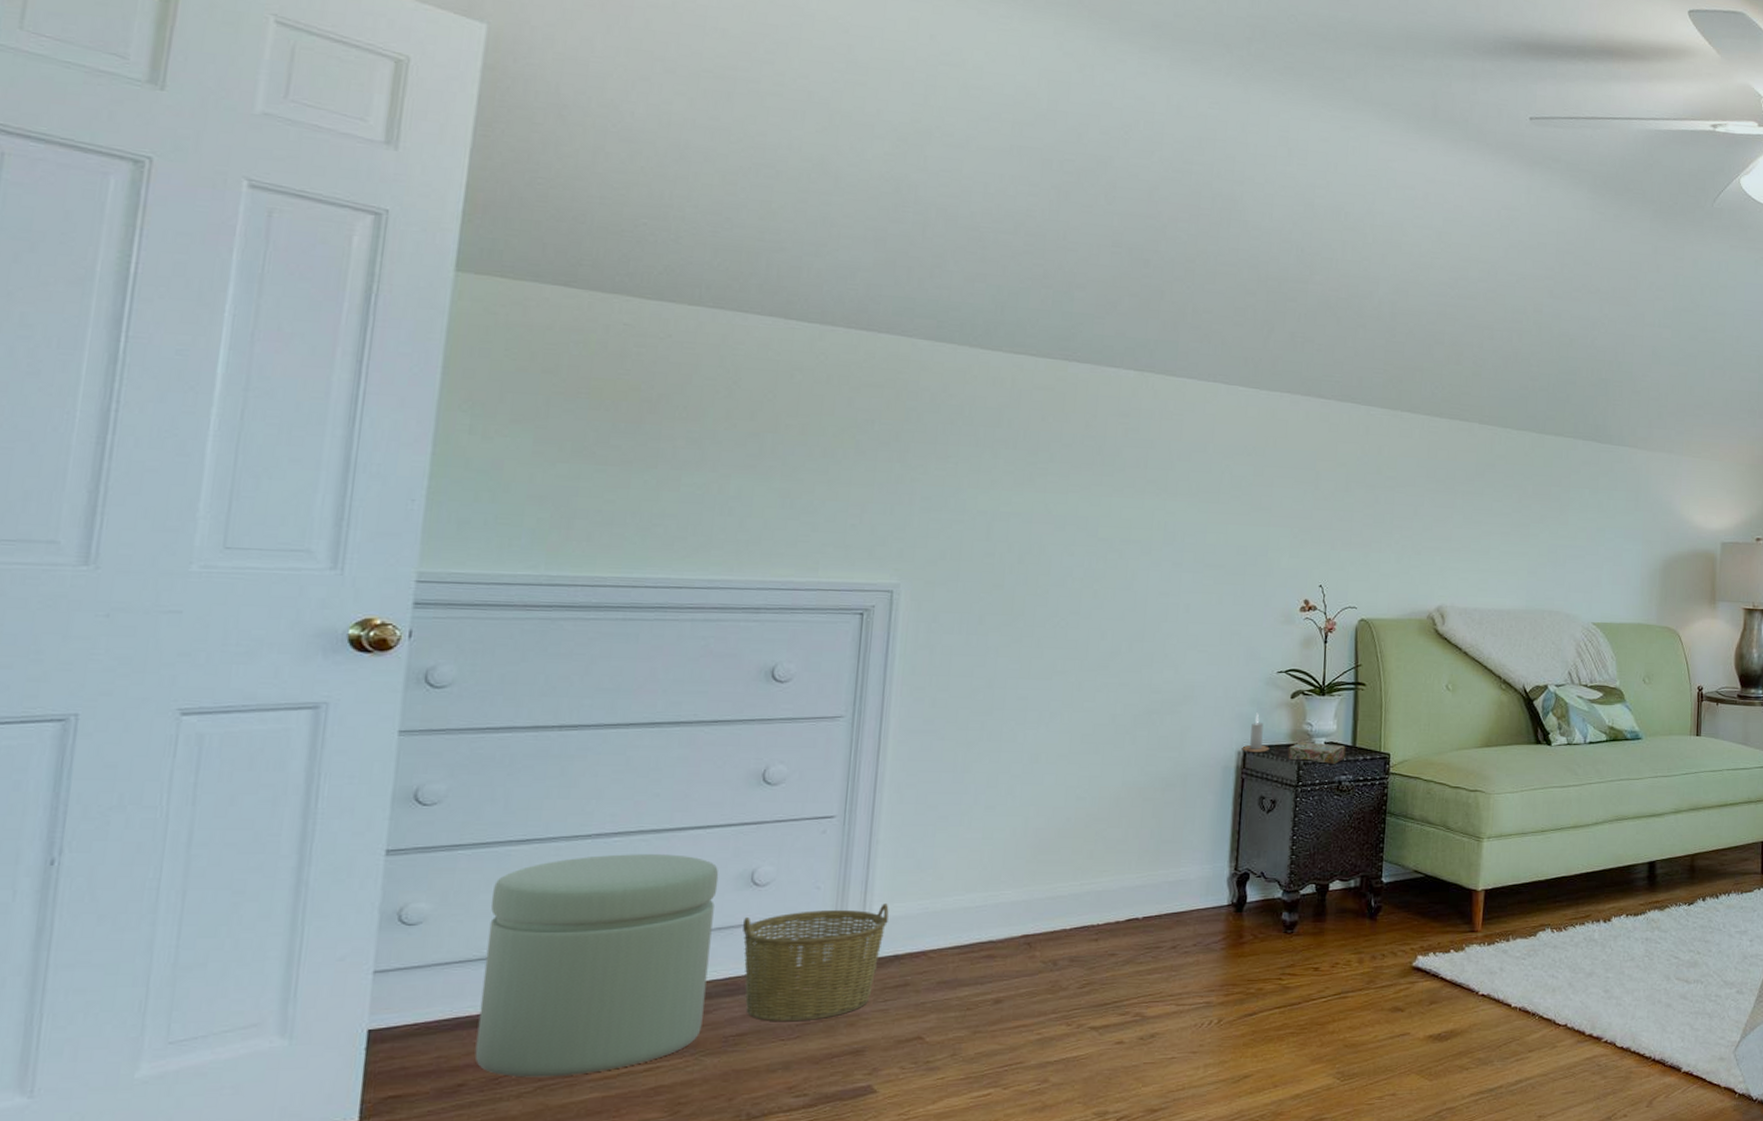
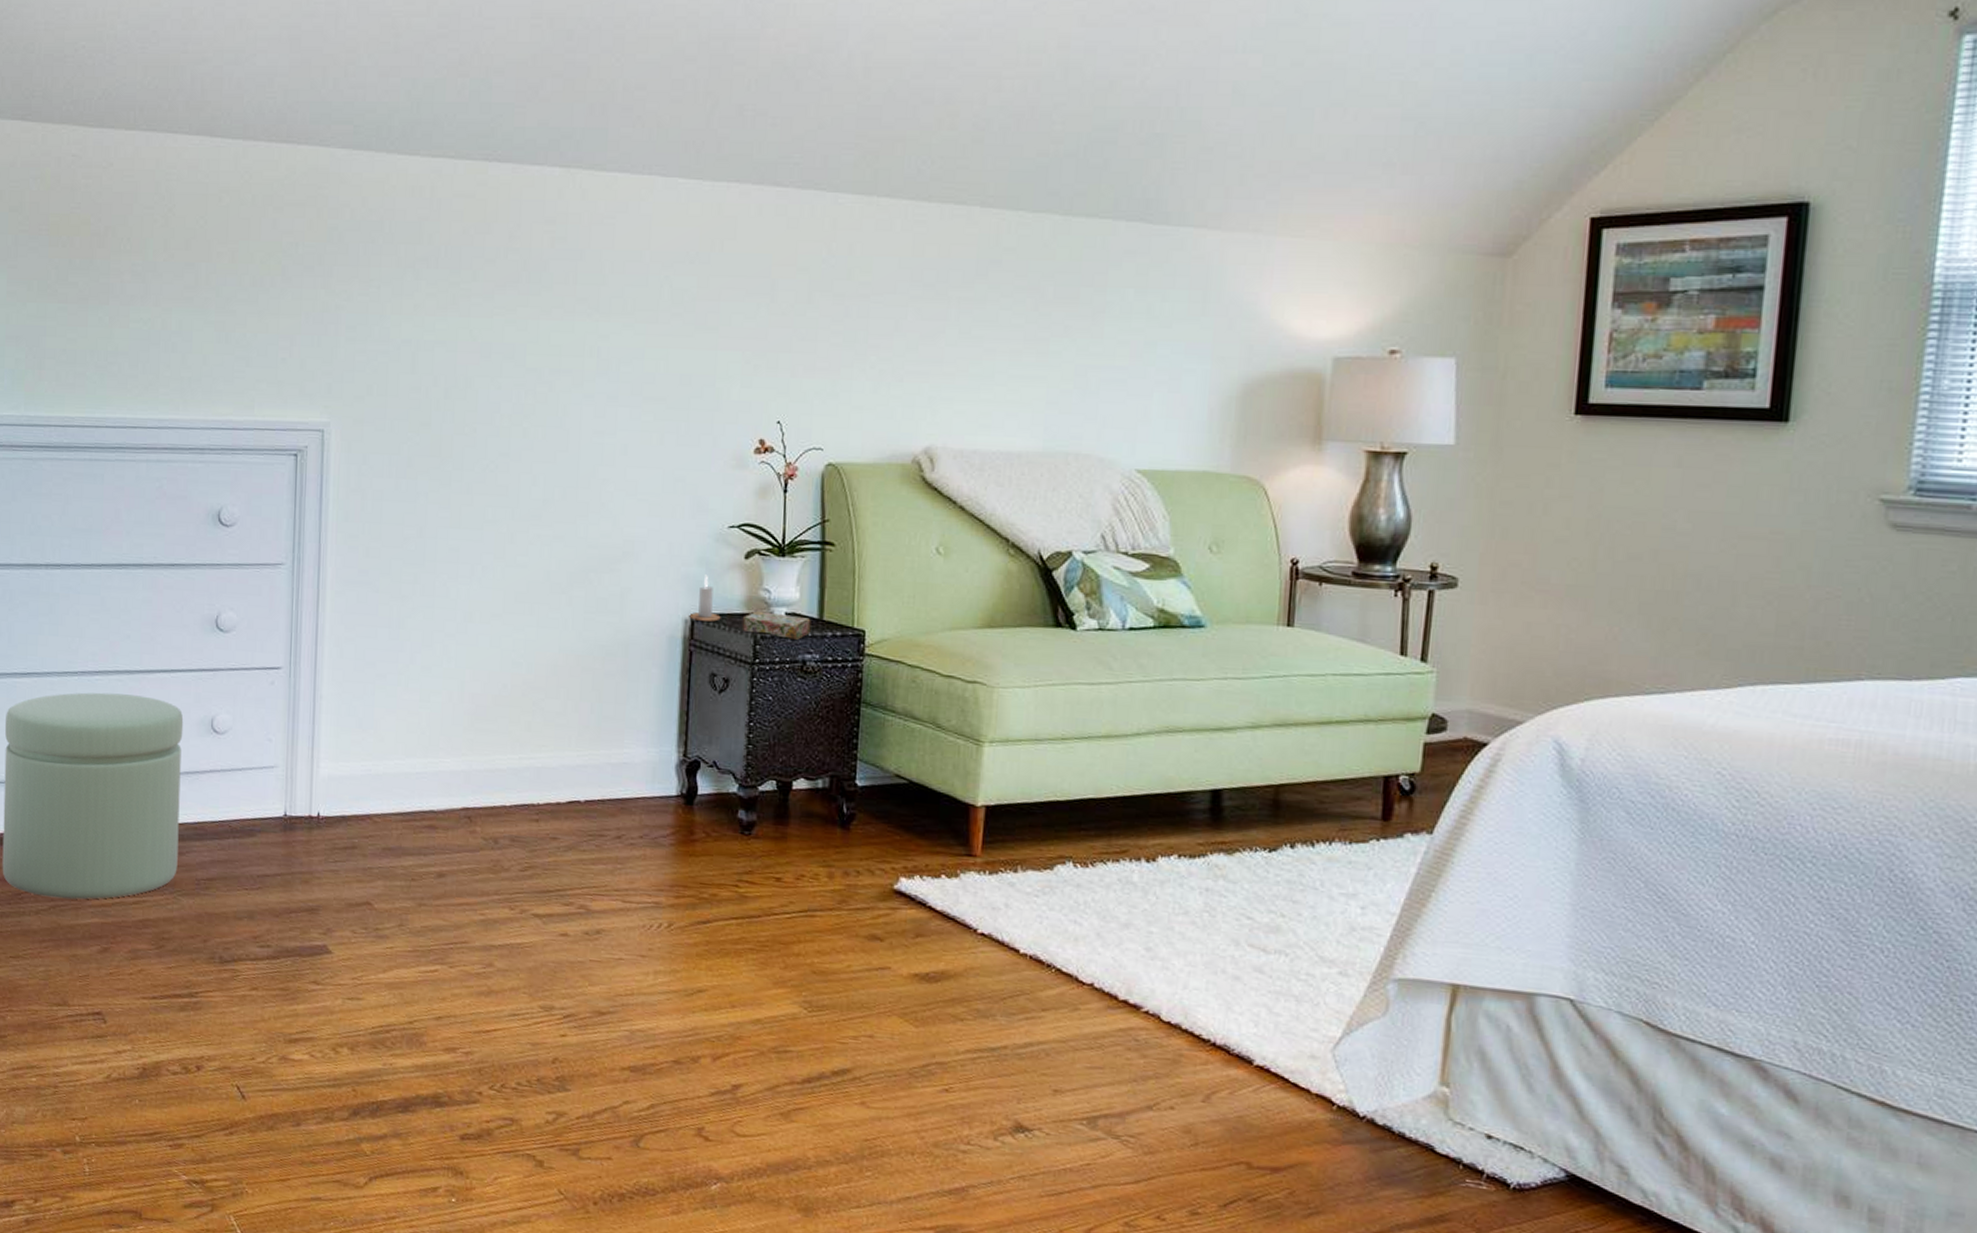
basket: present [743,904,889,1022] -> none [207,761,335,873]

